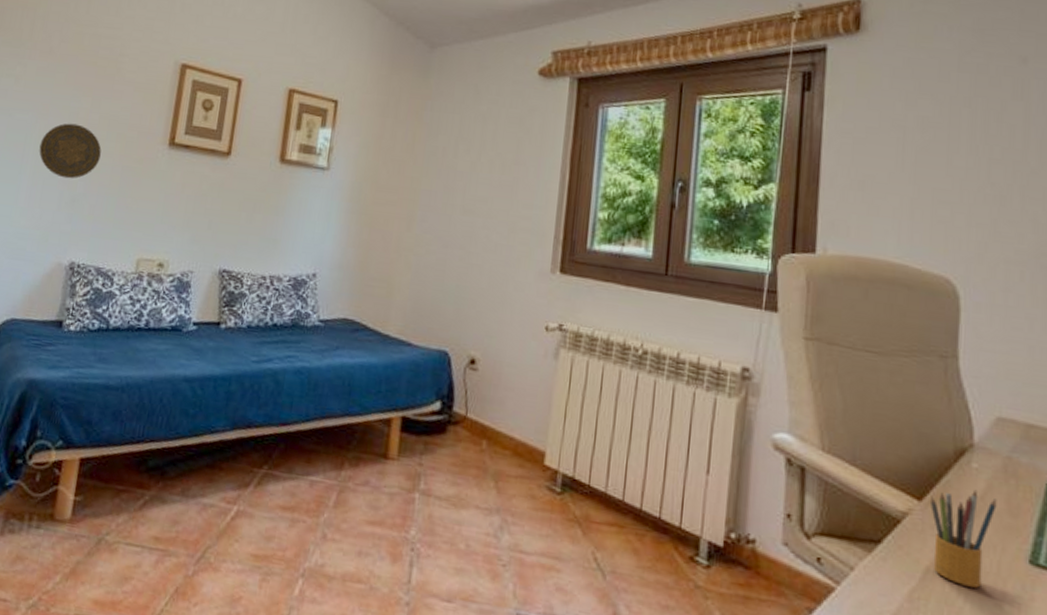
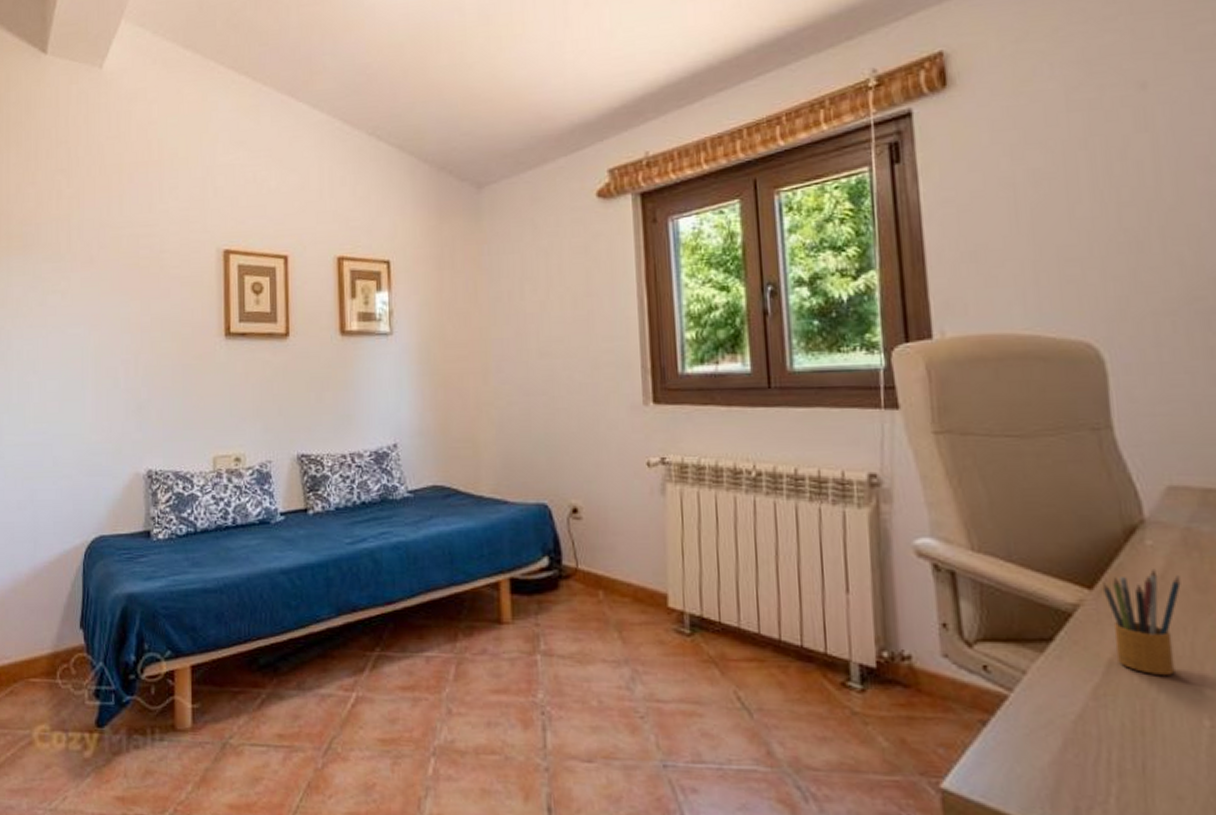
decorative plate: present [39,123,102,179] -> none [97,329,159,387]

